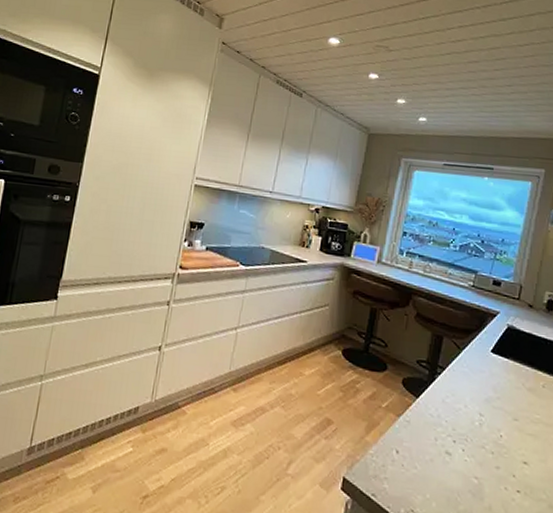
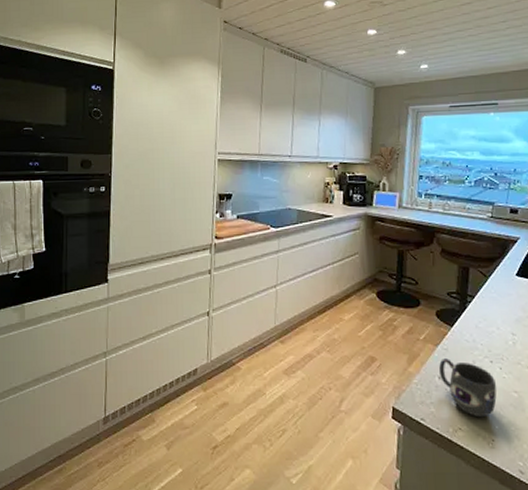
mug: none [398,431,457,502] -> present [439,359,497,418]

